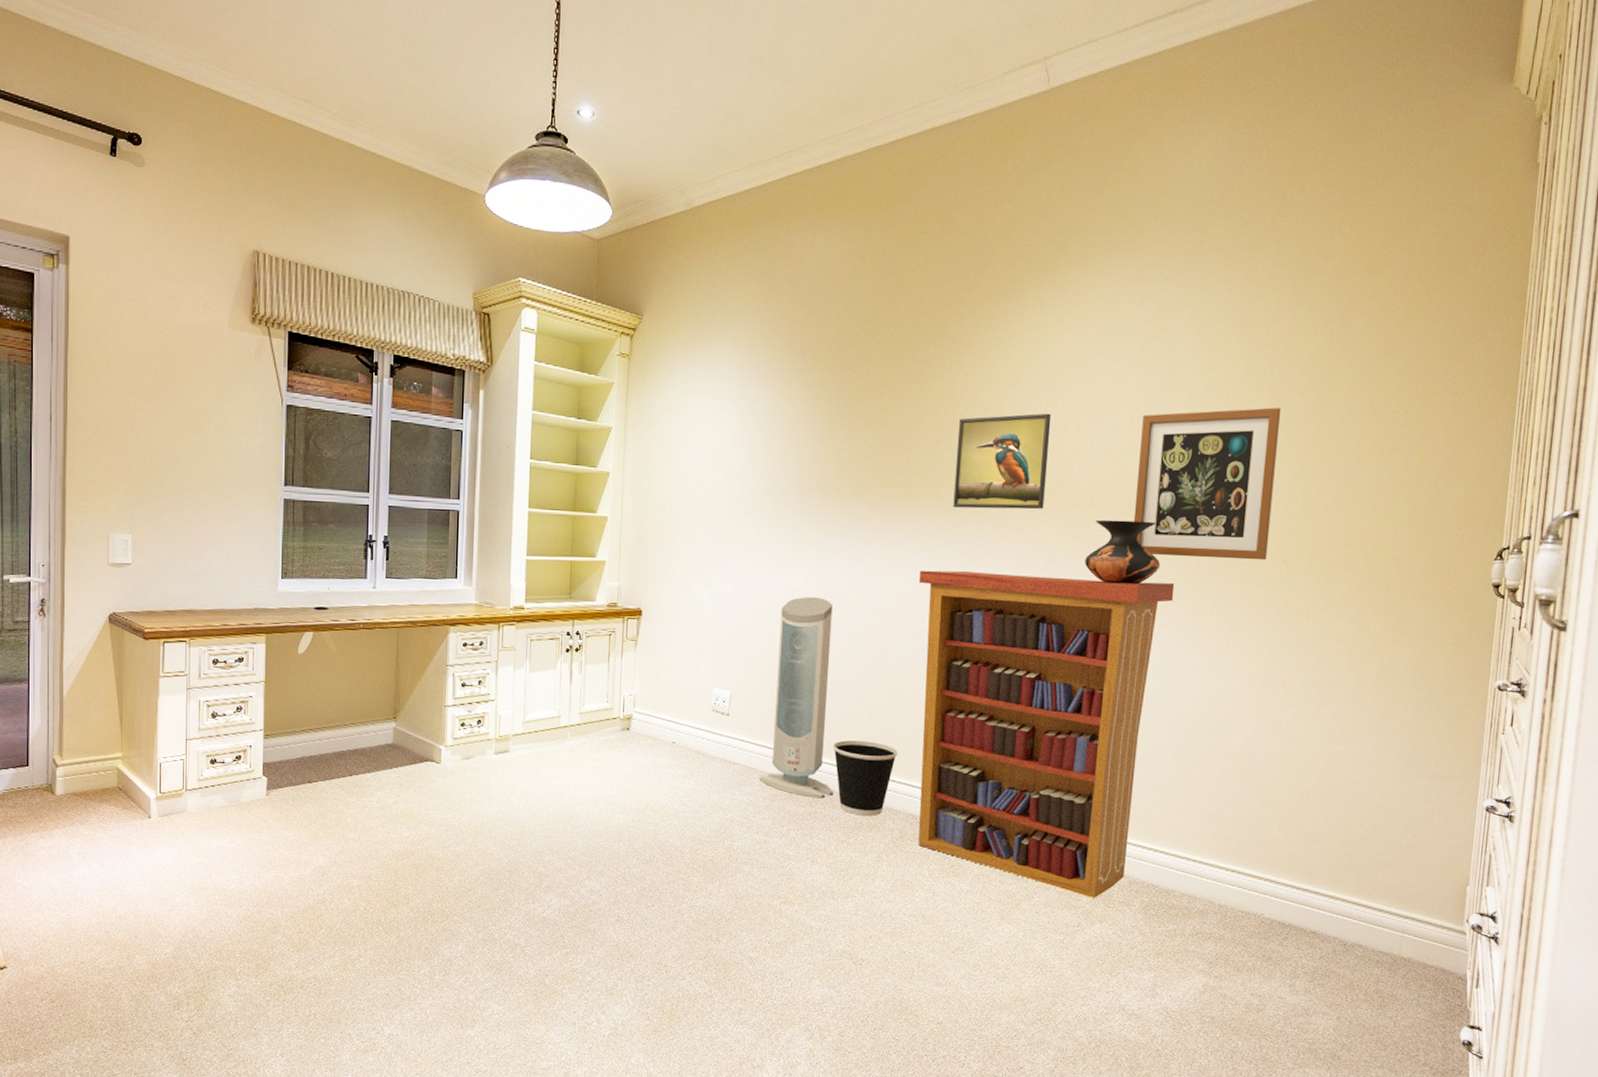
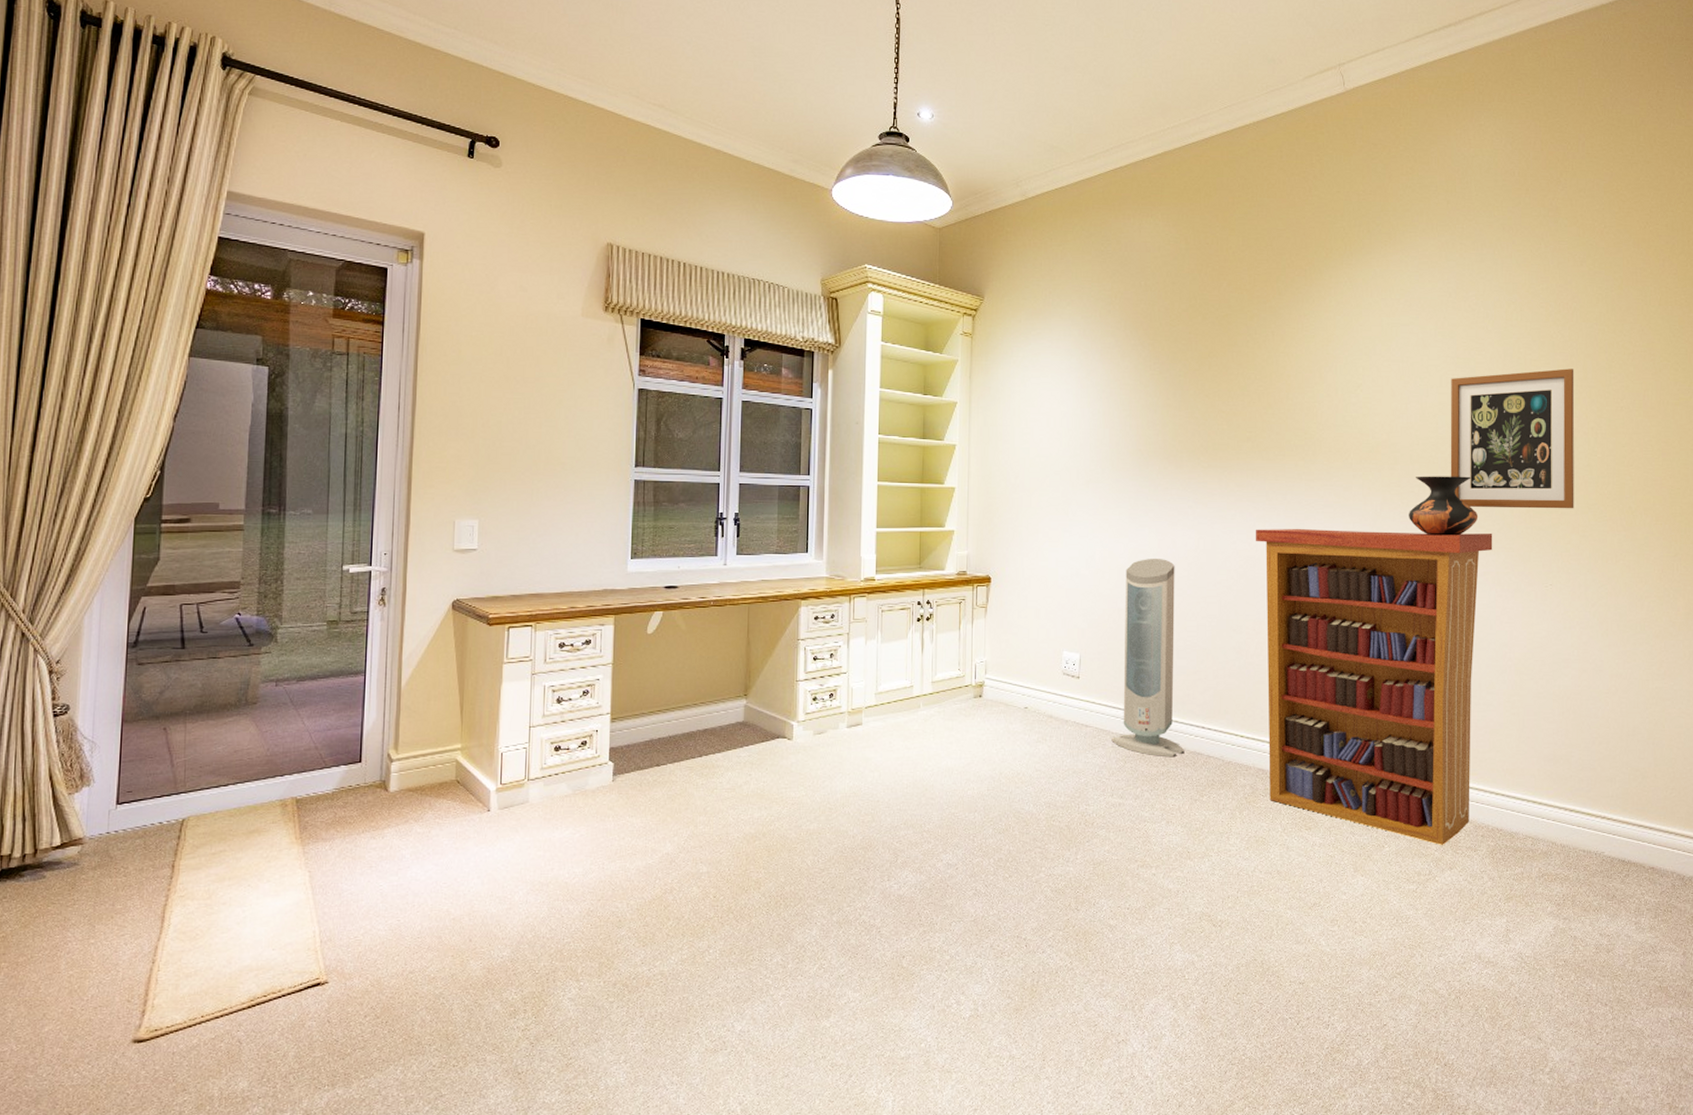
wastebasket: present [832,740,898,816] -> none [1181,697,1245,773]
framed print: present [953,413,1052,510] -> none [1283,378,1368,469]

